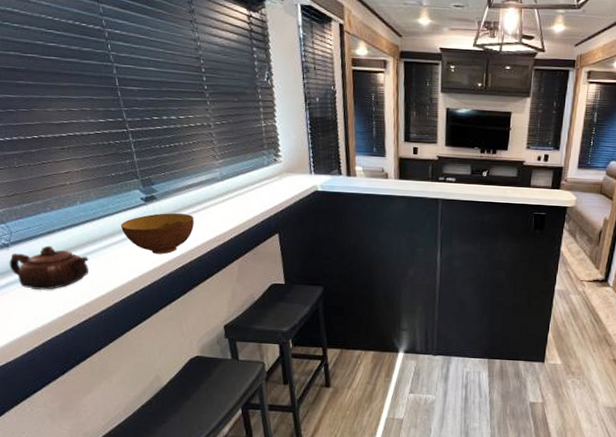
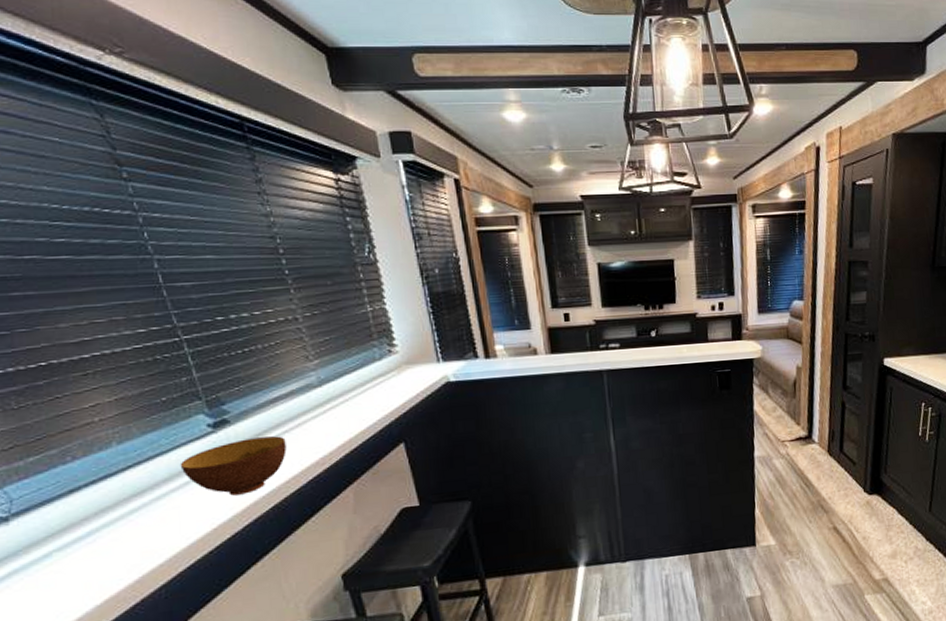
teapot: present [9,245,88,290] -> none [10,509,136,575]

